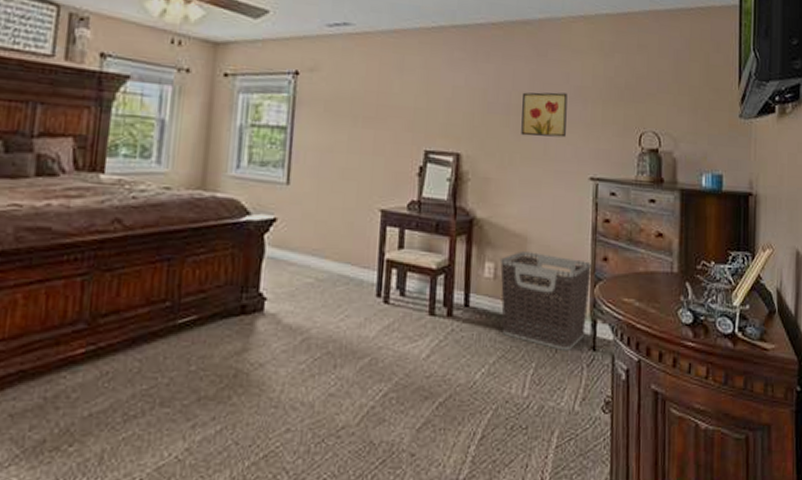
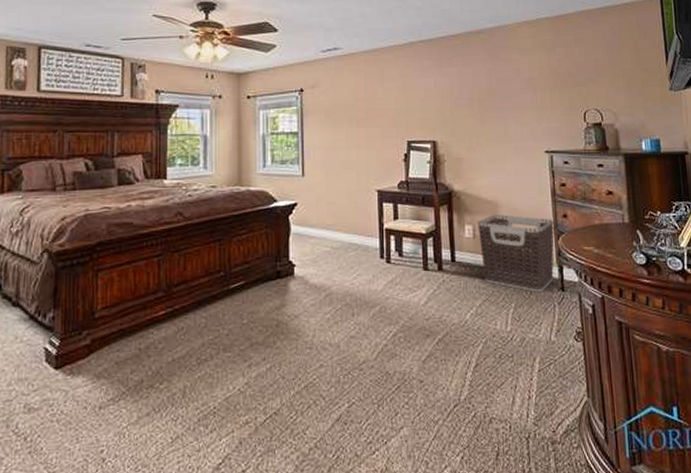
wall art: present [521,92,568,138] -> none [483,85,521,122]

